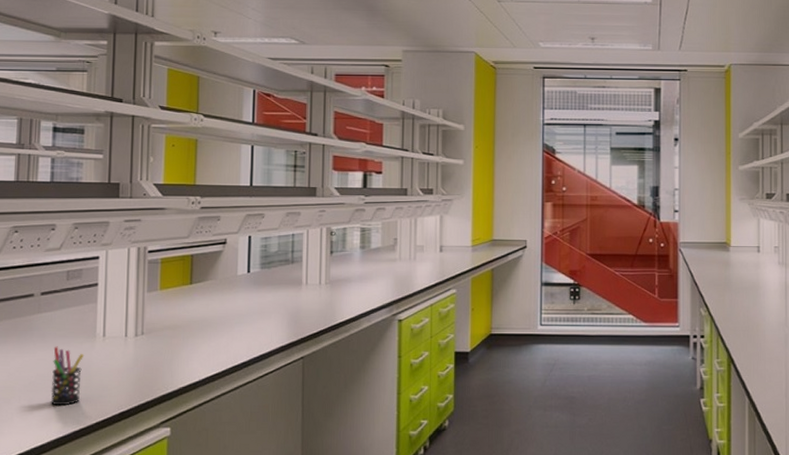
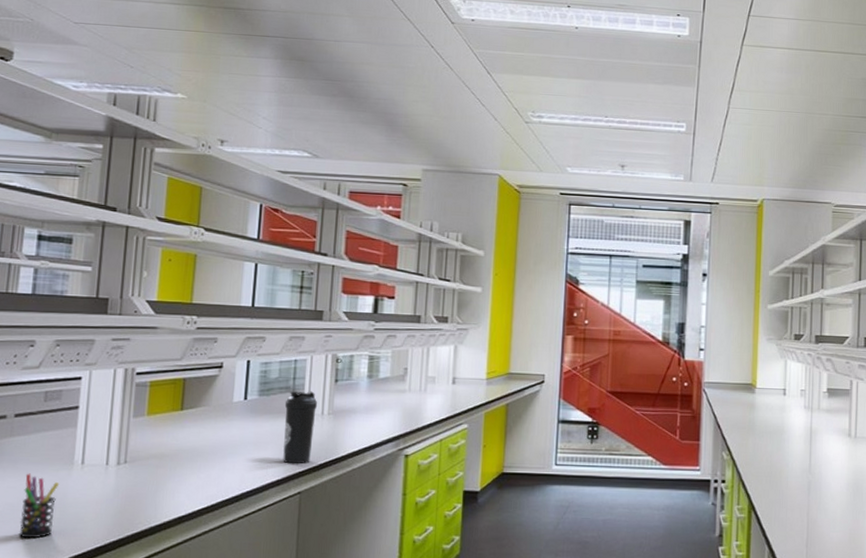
water bottle: none [285,263,315,331] -> present [283,390,318,464]

